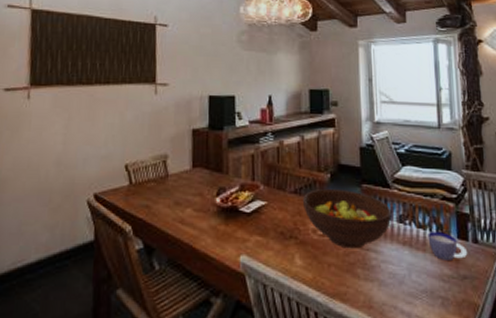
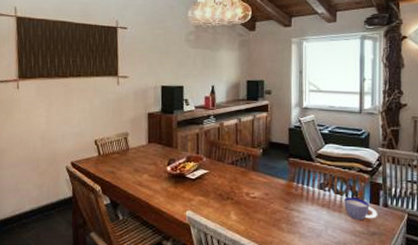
fruit bowl: present [302,188,392,249] -> none [238,161,314,209]

